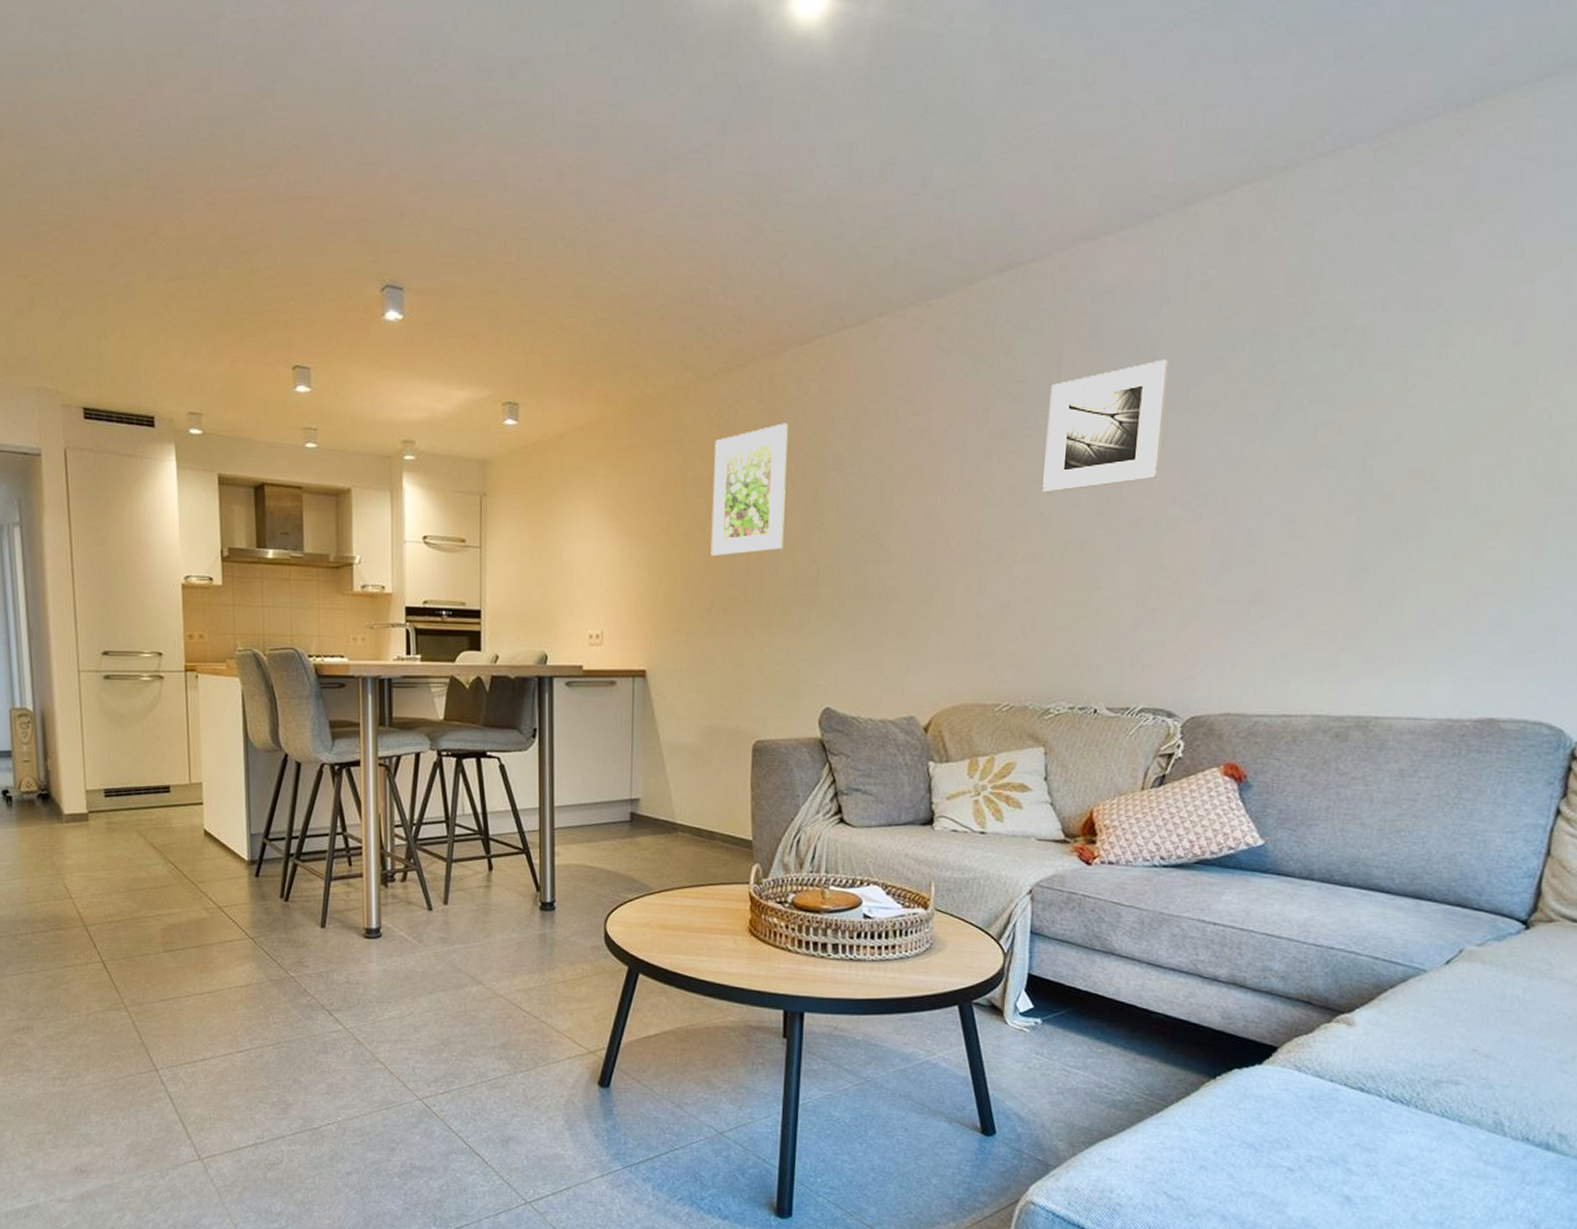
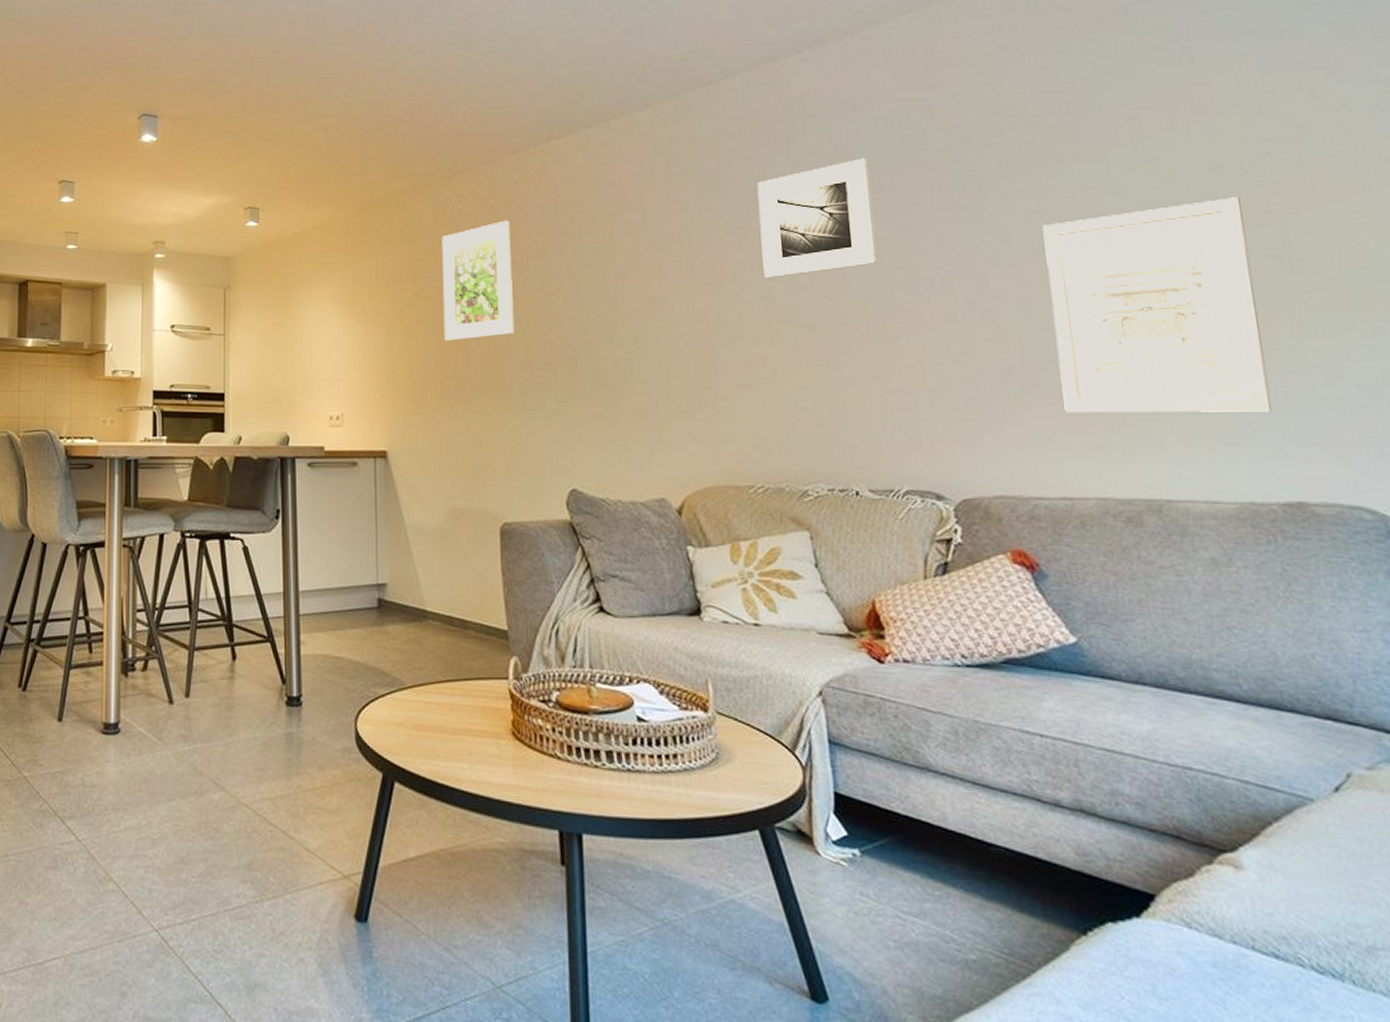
wall art: none [1304,412,1525,633] -> present [1042,197,1273,413]

